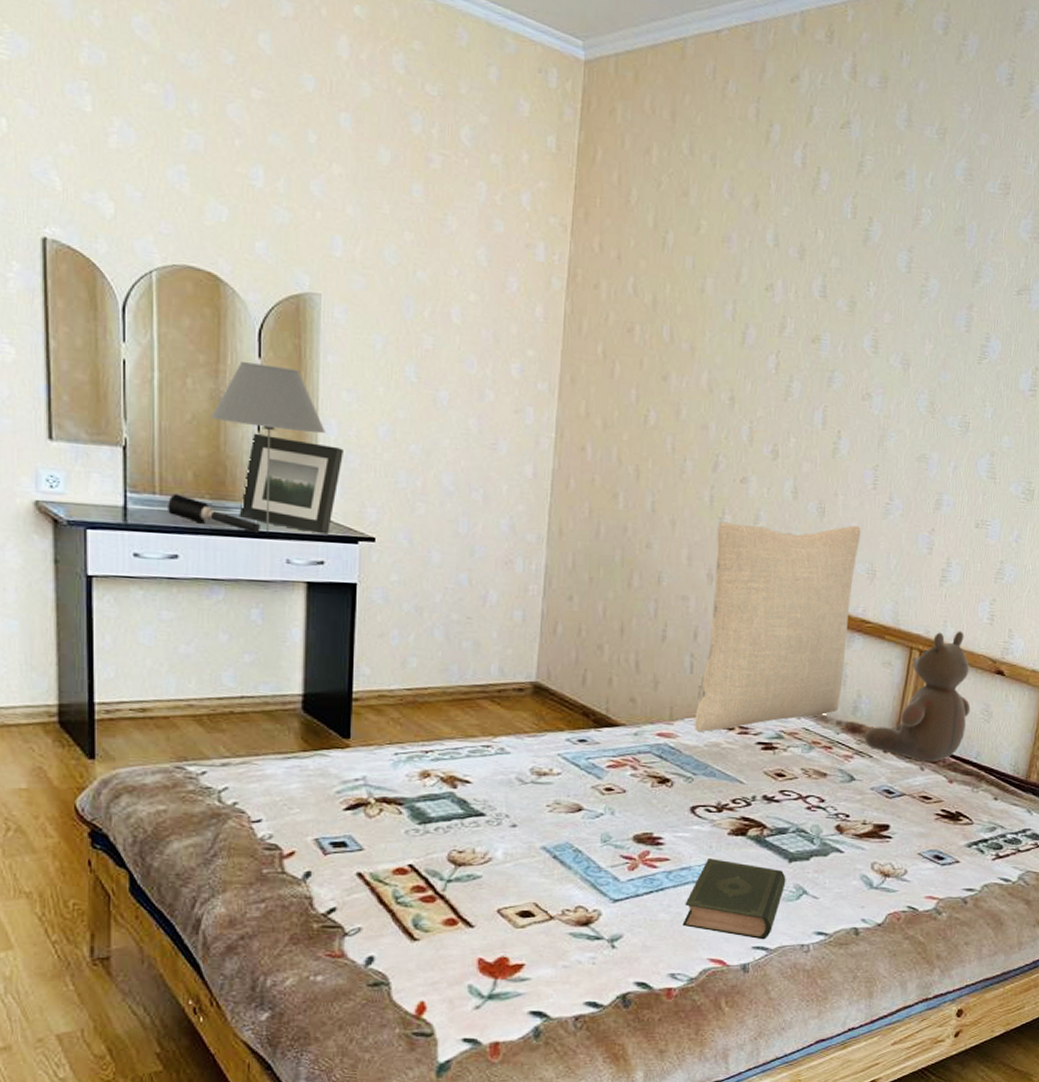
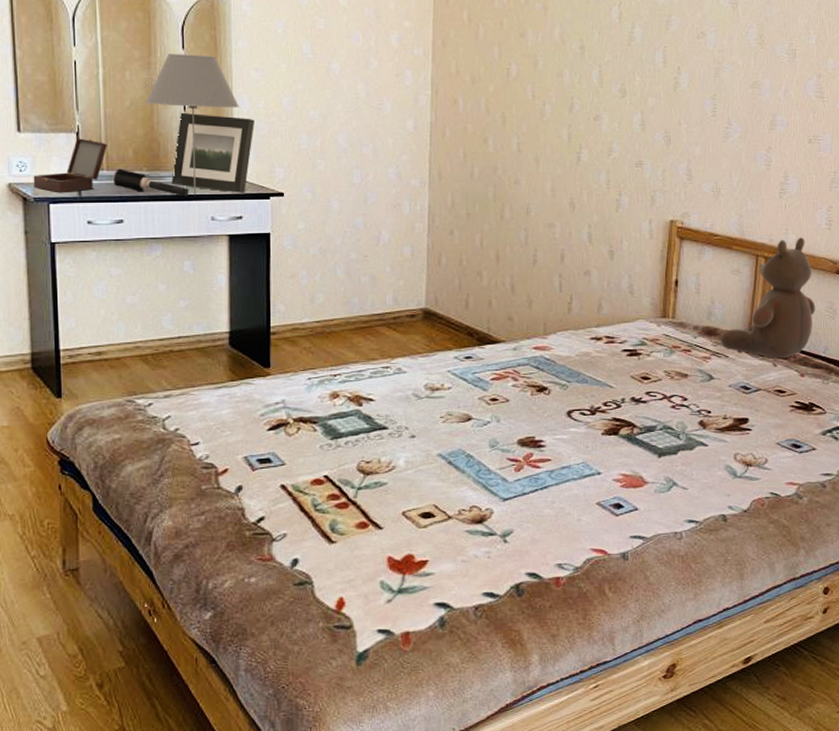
jewelry box: none [67,453,161,518] -> present [33,138,107,193]
book: present [682,858,786,940] -> none [566,457,657,530]
pillow: present [695,521,862,732] -> none [566,150,705,343]

